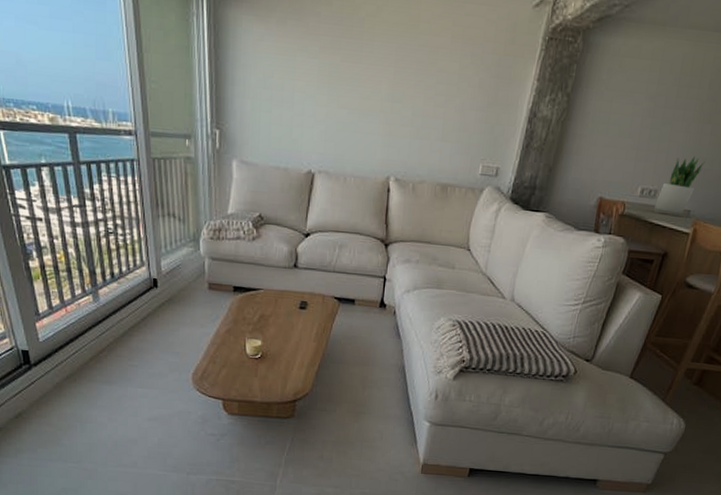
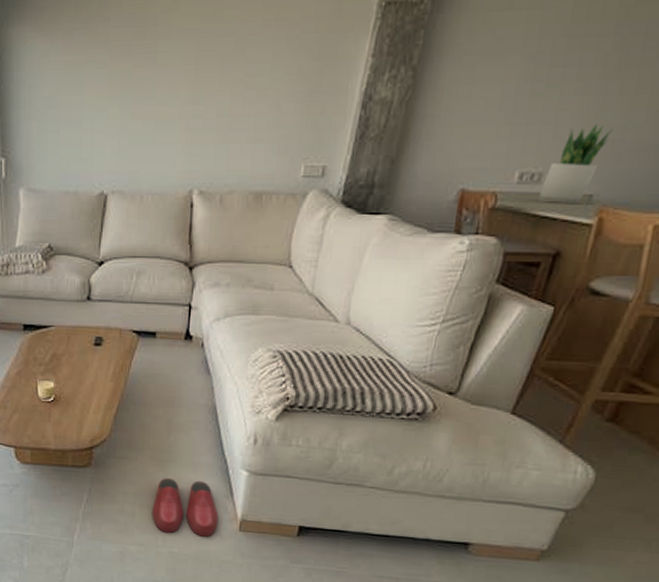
slippers: none [347,428,405,479] -> present [152,478,219,537]

